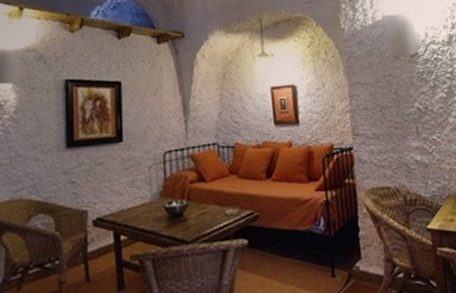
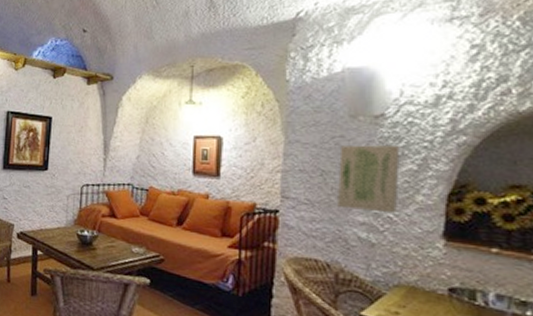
wall art: none [391,79,438,137] -> present [337,145,400,214]

